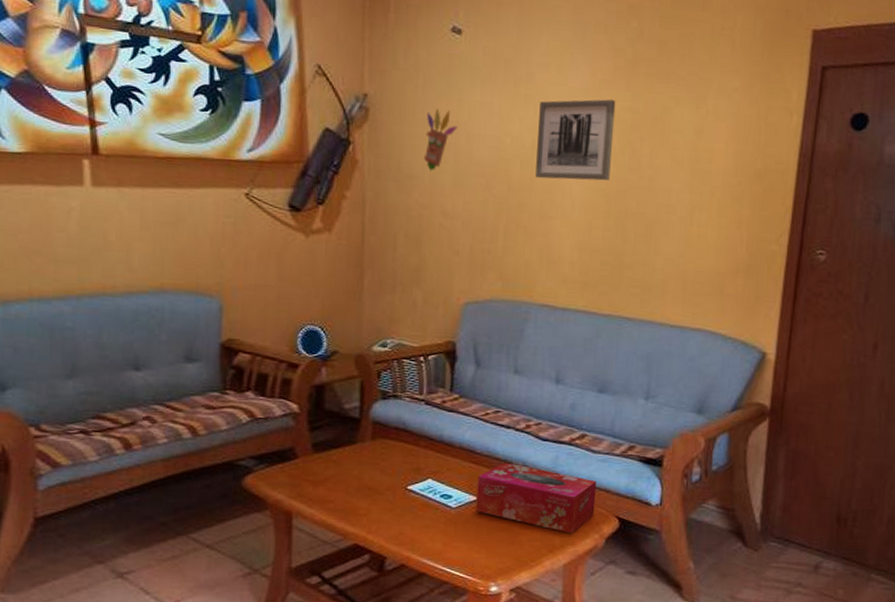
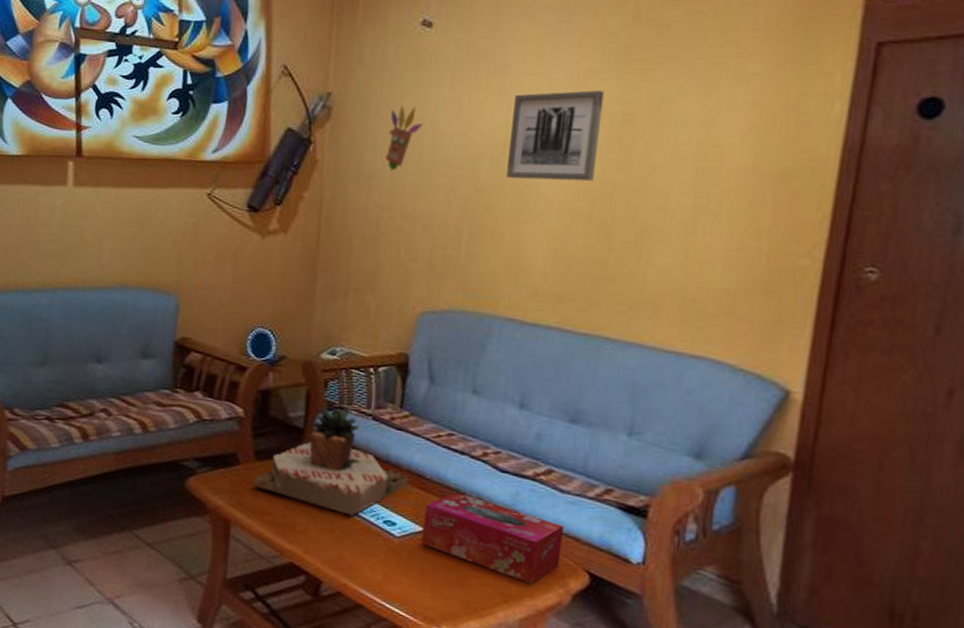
succulent plant: none [313,397,461,494] -> present [253,408,409,516]

